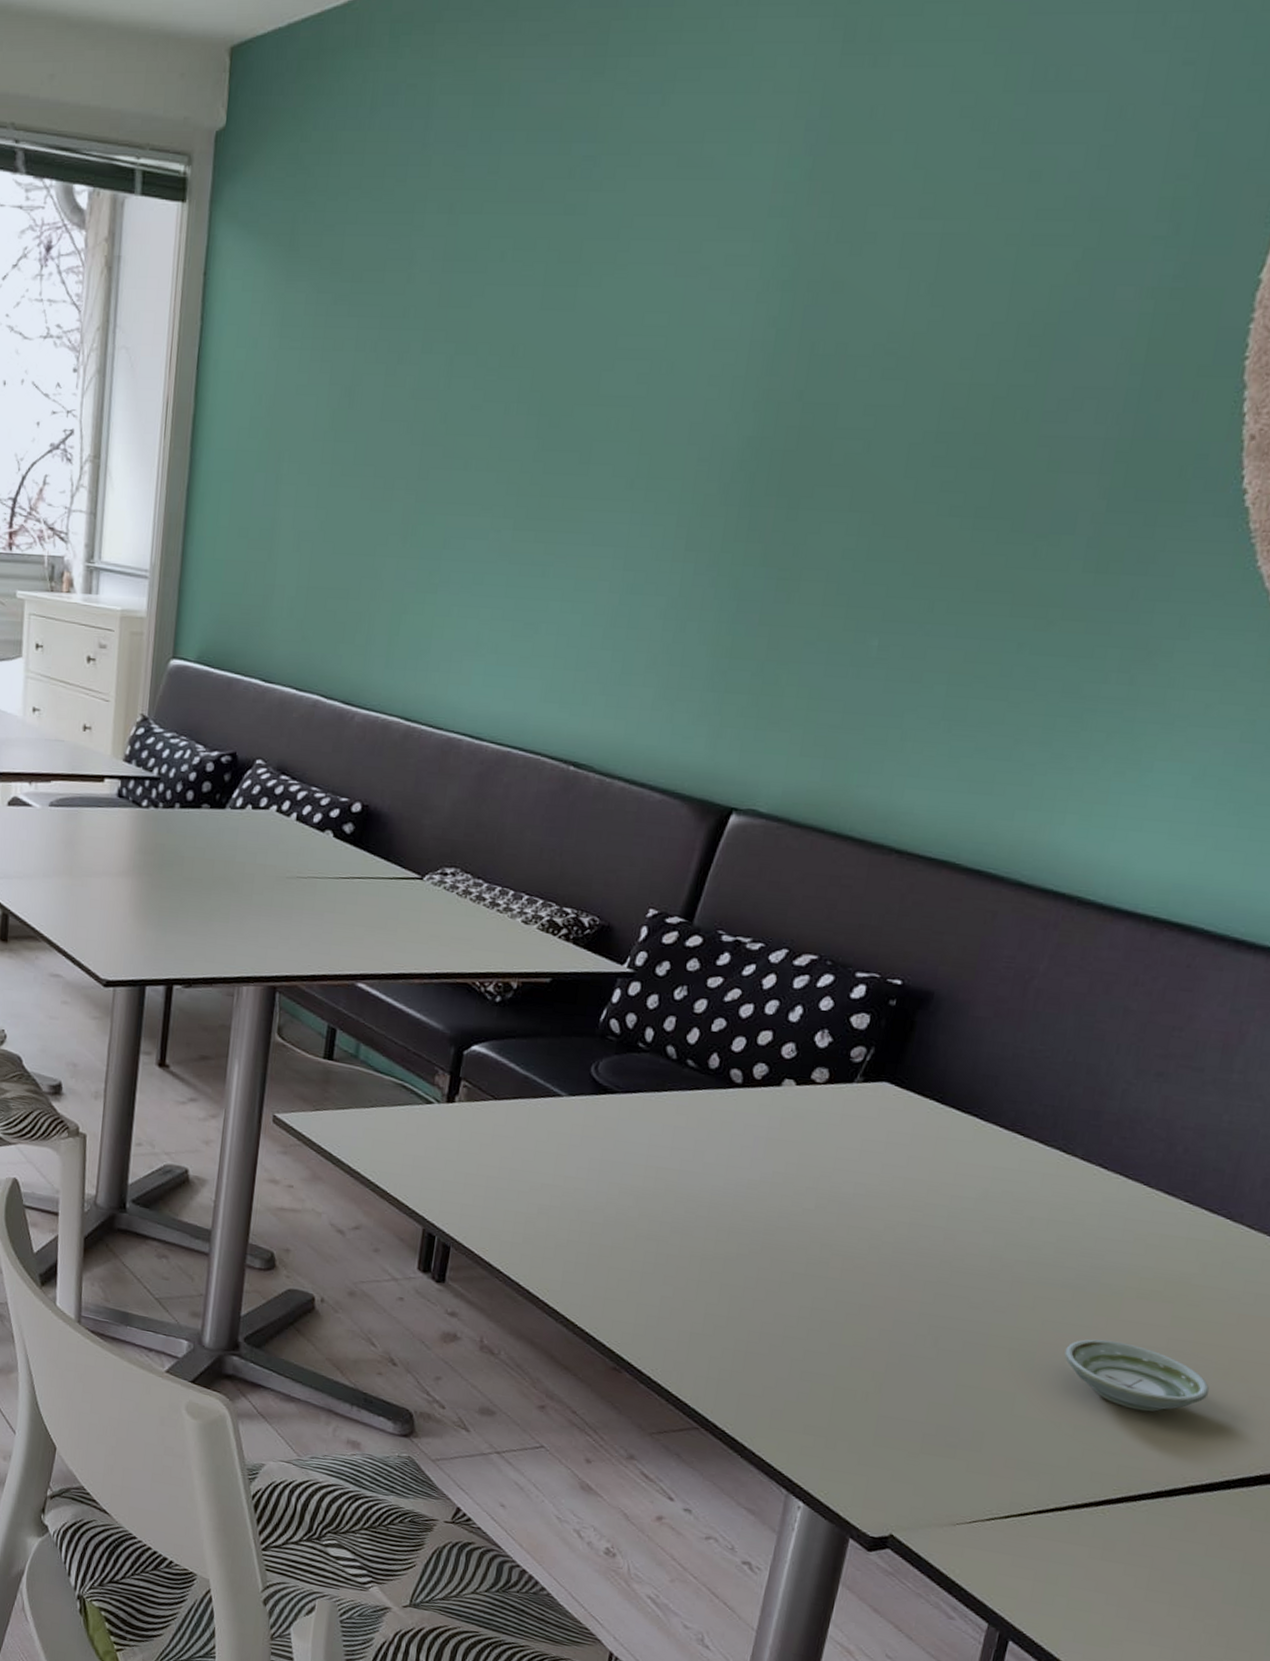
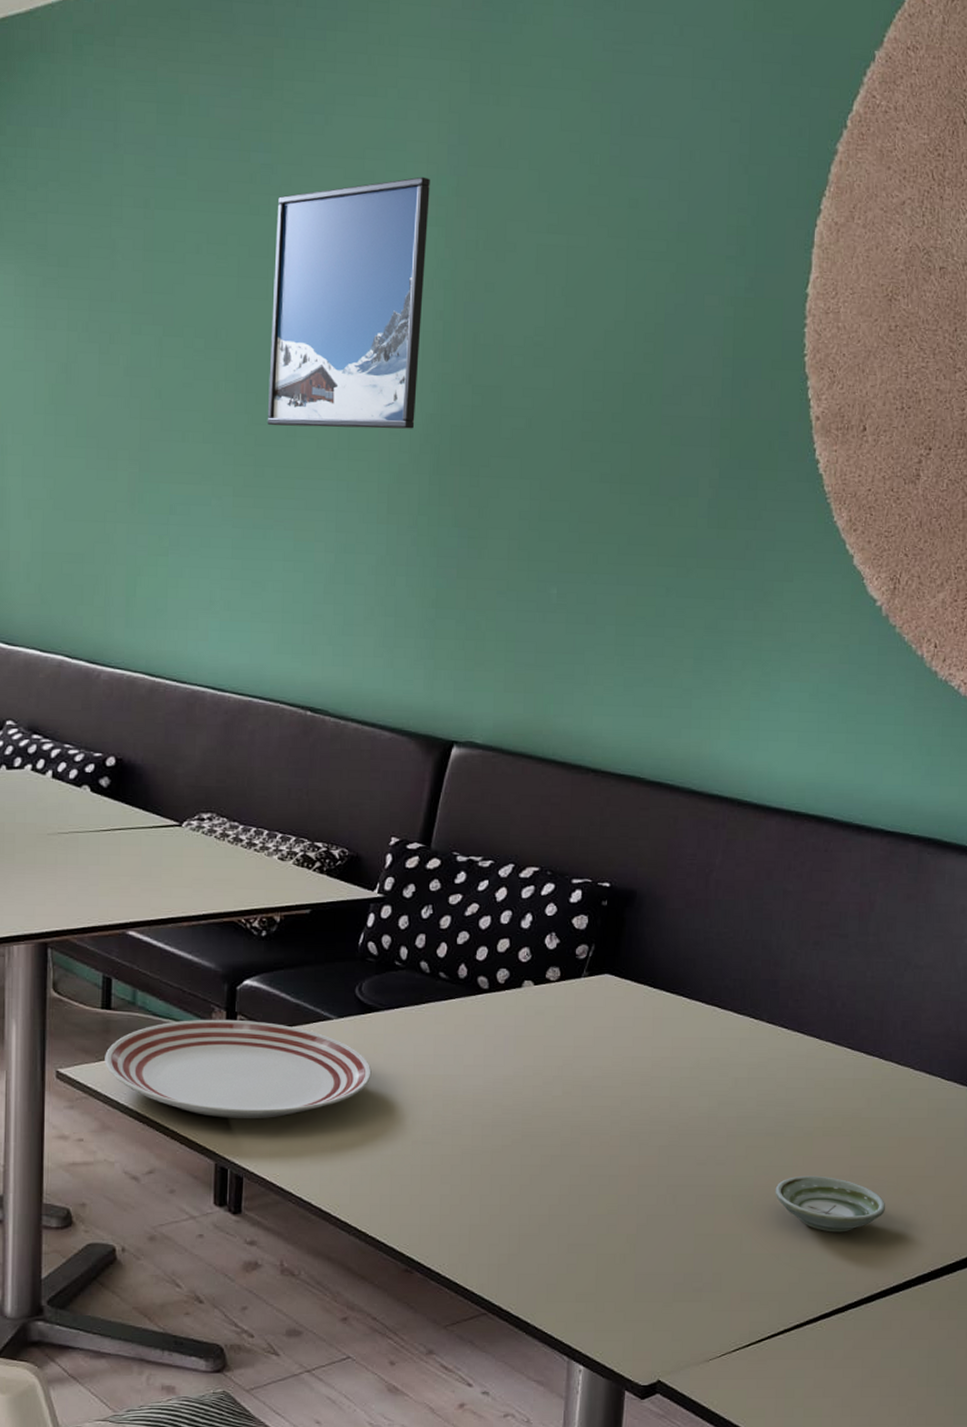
dinner plate: none [321,1079,600,1191] -> present [105,1019,372,1118]
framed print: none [559,159,780,455] -> present [267,176,430,429]

